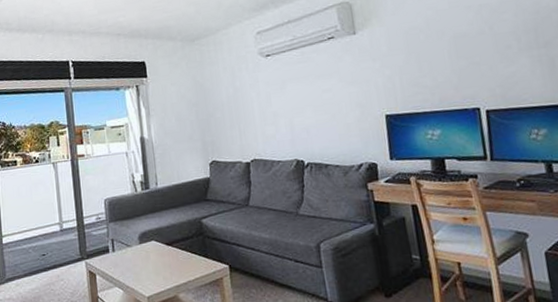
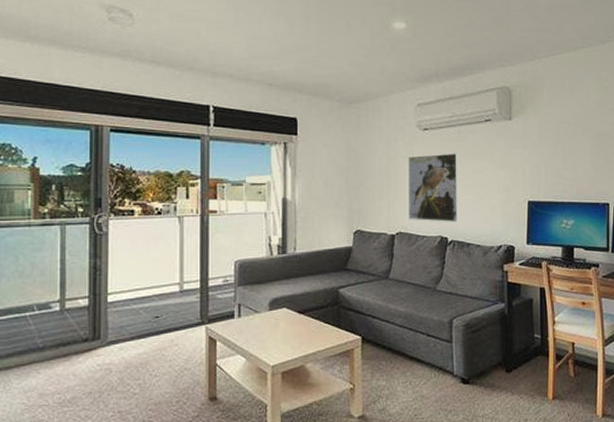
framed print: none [253,74,315,147] -> present [407,153,460,224]

